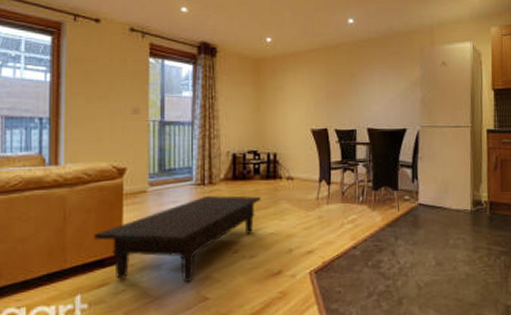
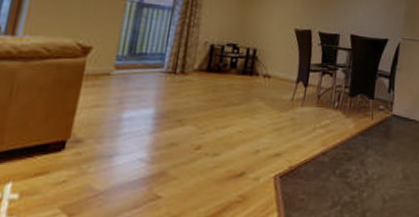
coffee table: present [94,195,261,283] -> none [41,86,234,178]

